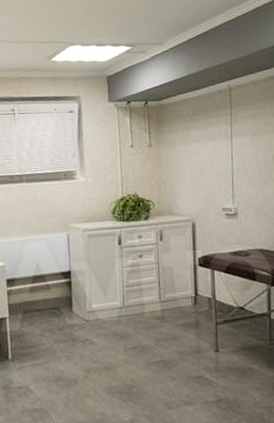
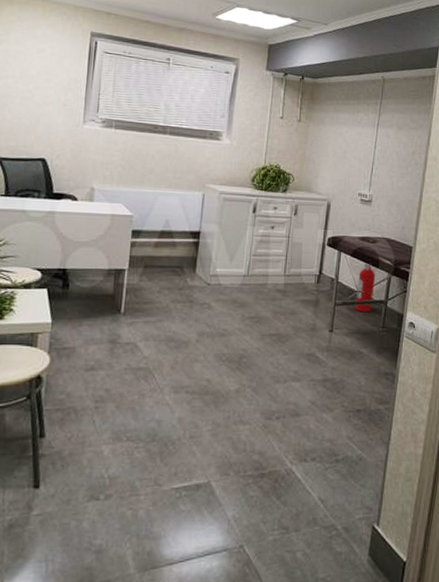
fire extinguisher: none [236,277,255,328] -> present [355,263,376,313]

